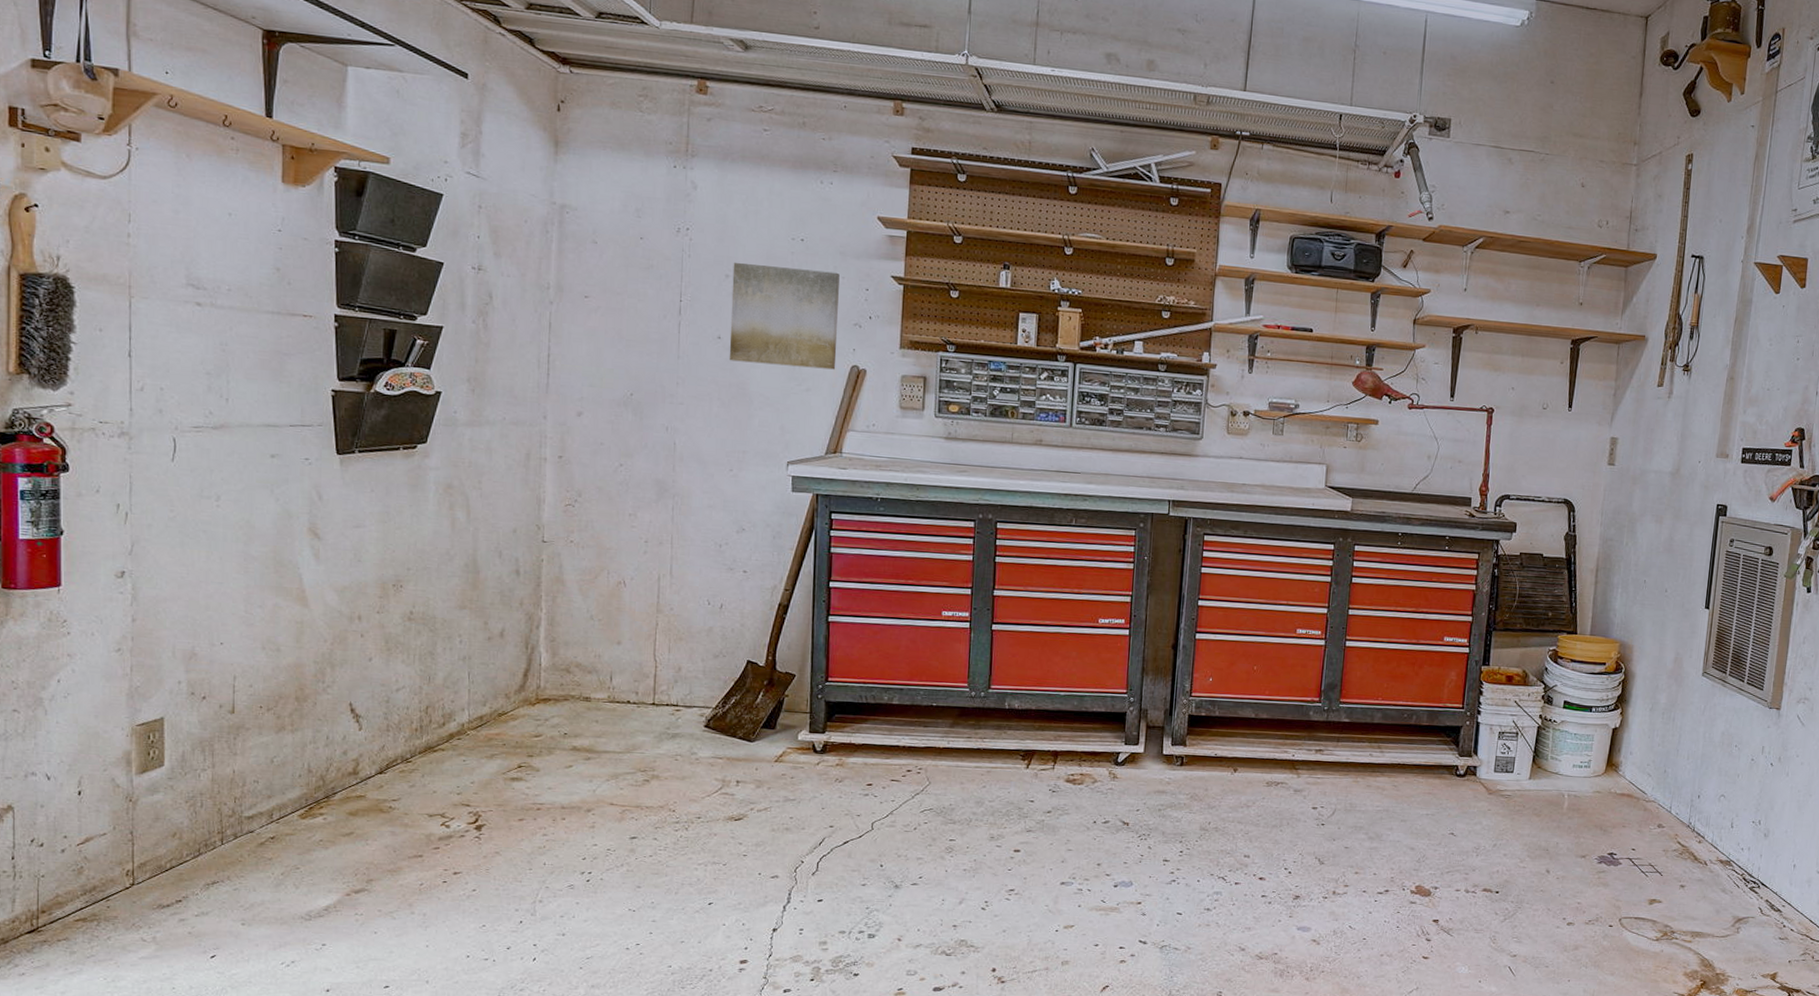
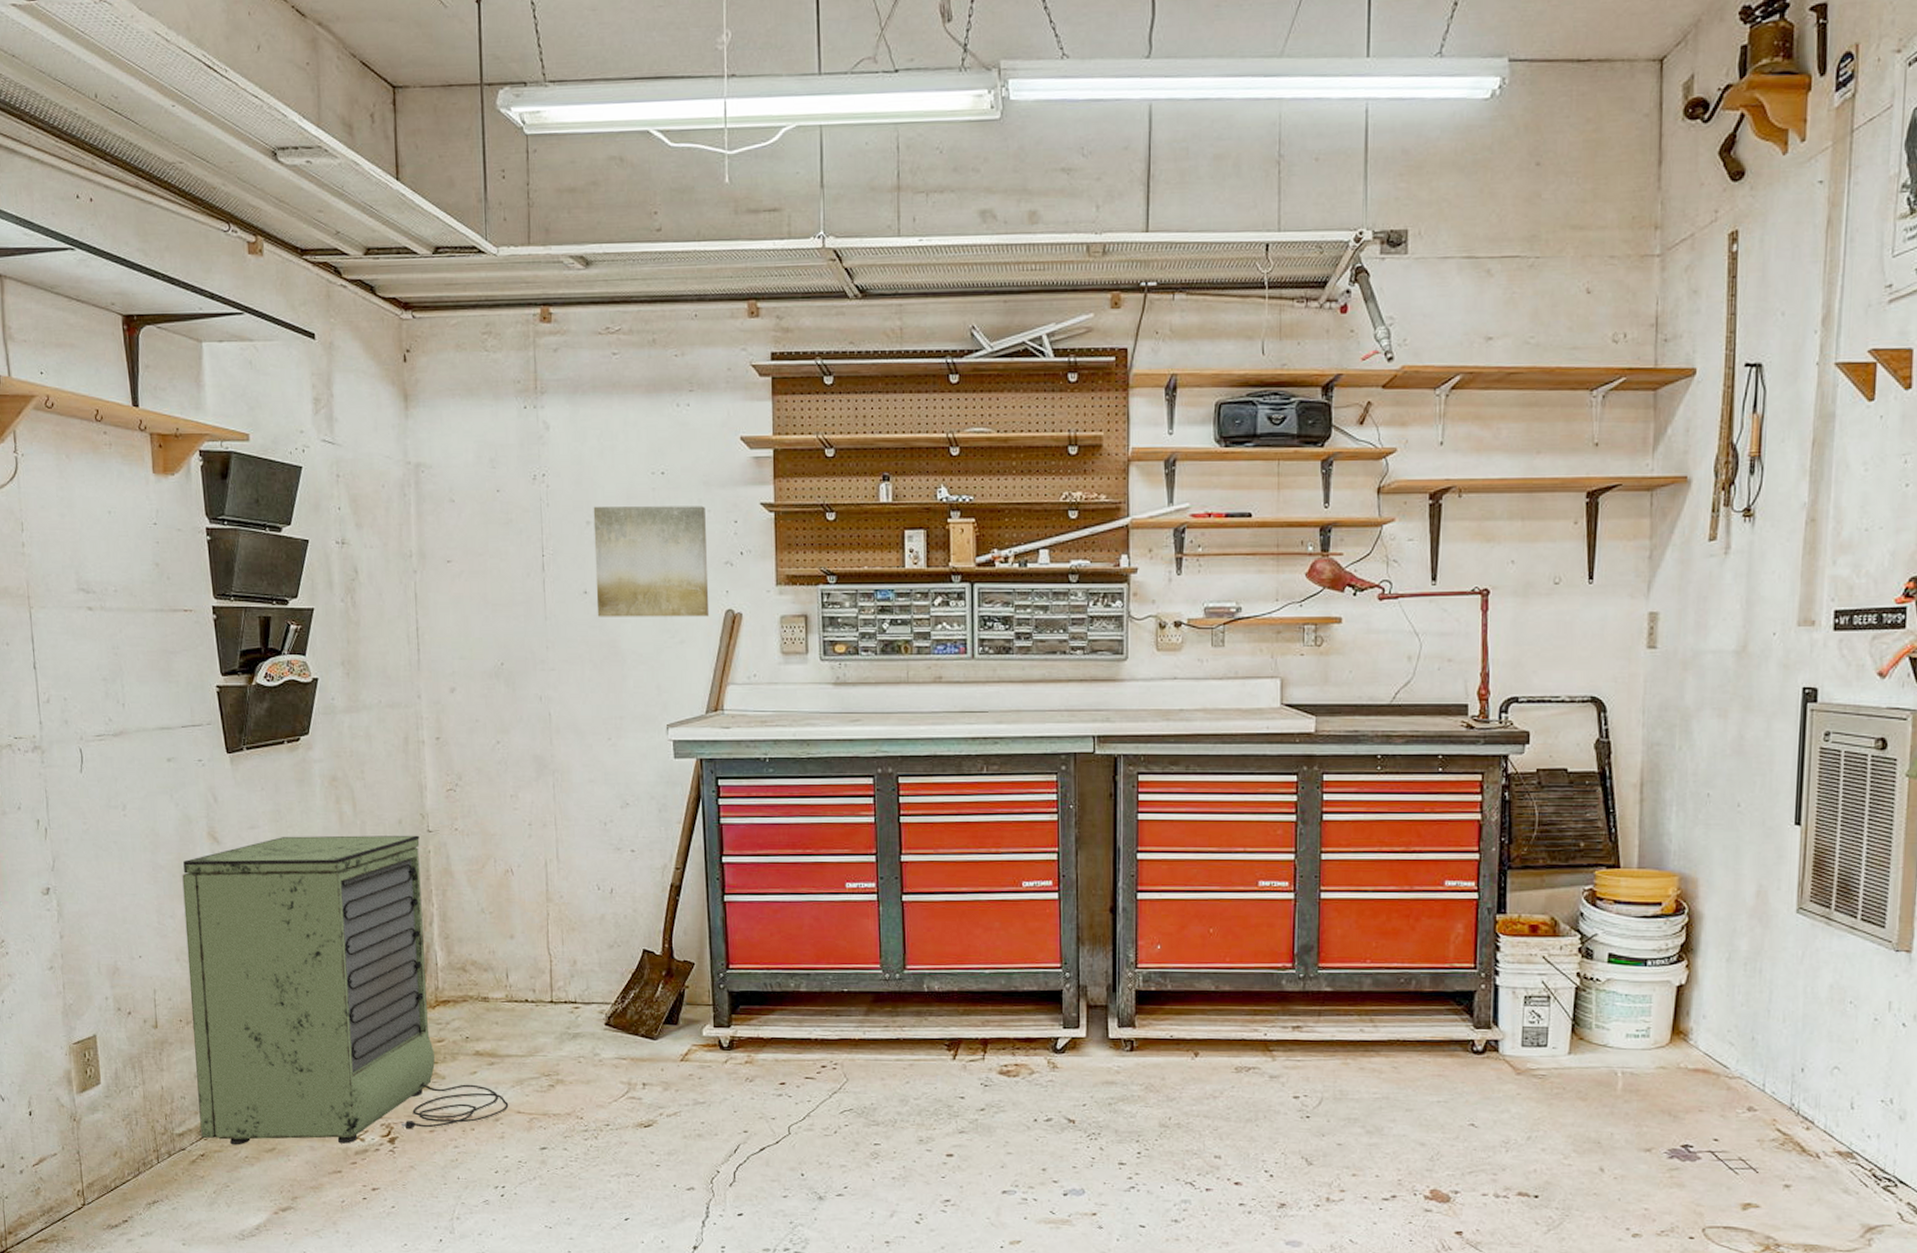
storage cabinet: none [273,537,602,830] -> present [182,835,509,1145]

